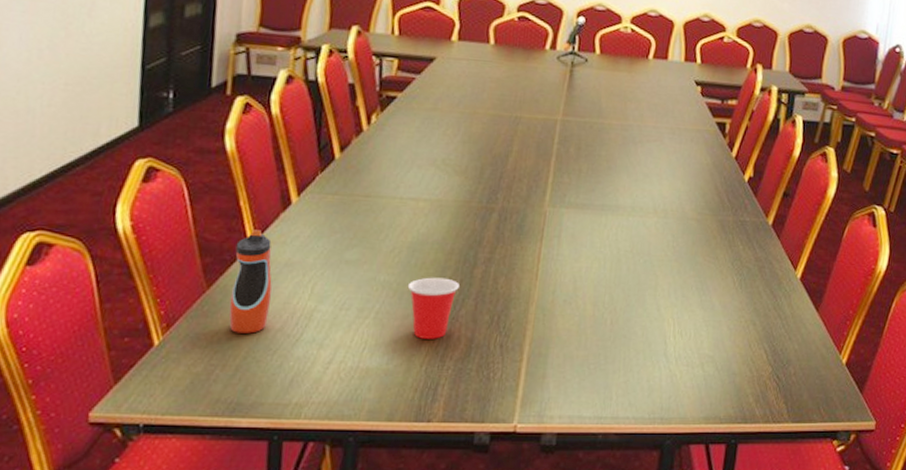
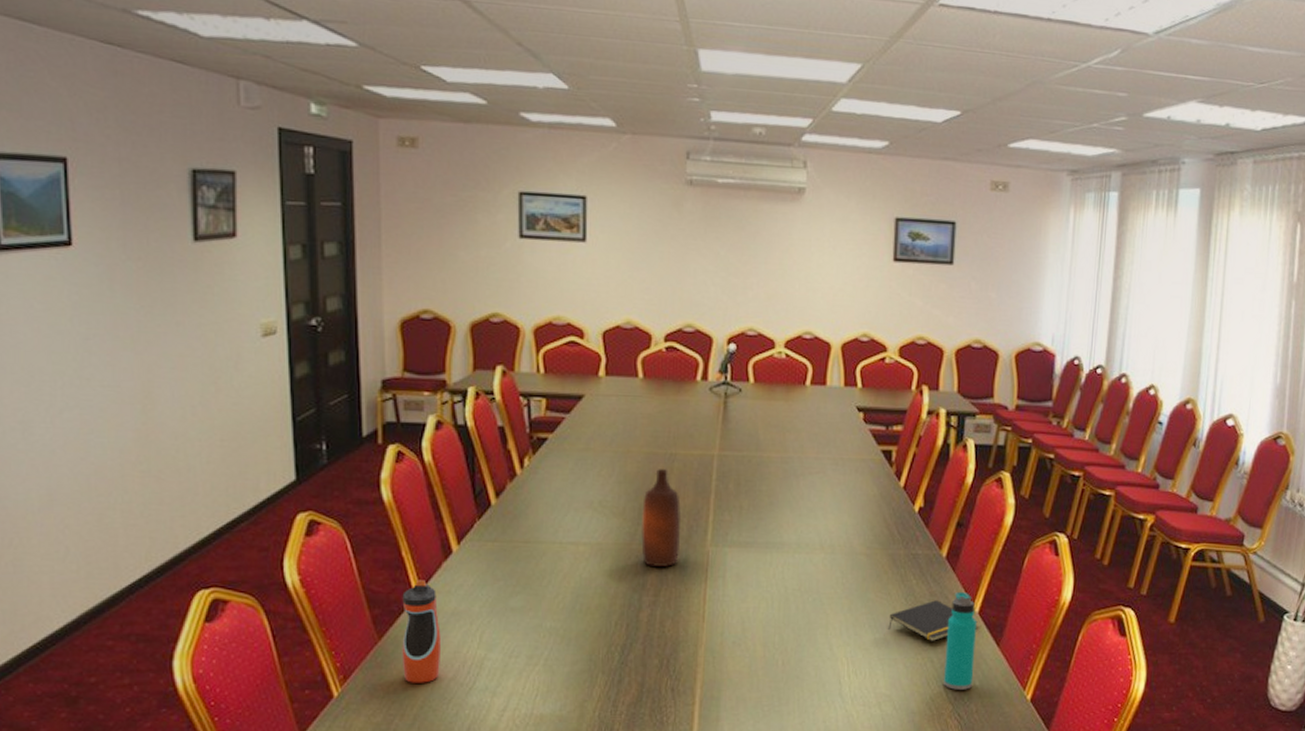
cup: present [407,277,459,339] -> none [574,622,626,685]
bottle: none [481,131,522,225] -> present [641,469,682,567]
notepad: none [714,265,799,306] -> present [888,600,978,642]
water bottle: none [765,258,798,353] -> present [944,591,977,690]

